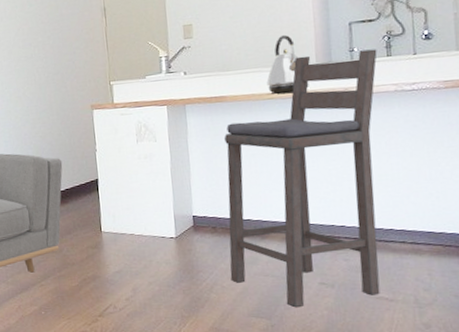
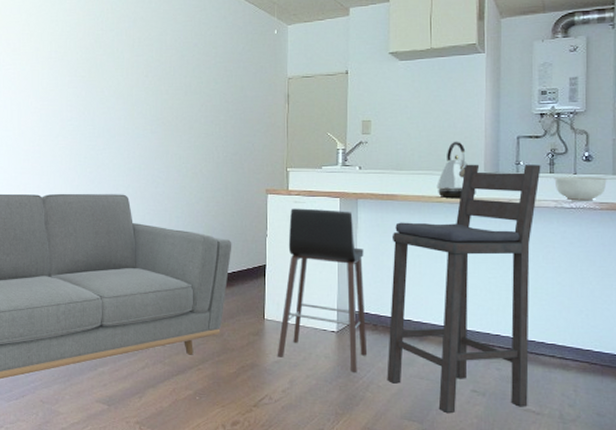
bar stool: none [117,118,209,275] -> present [277,208,368,372]
bowl: none [392,54,451,82] -> present [554,177,607,201]

